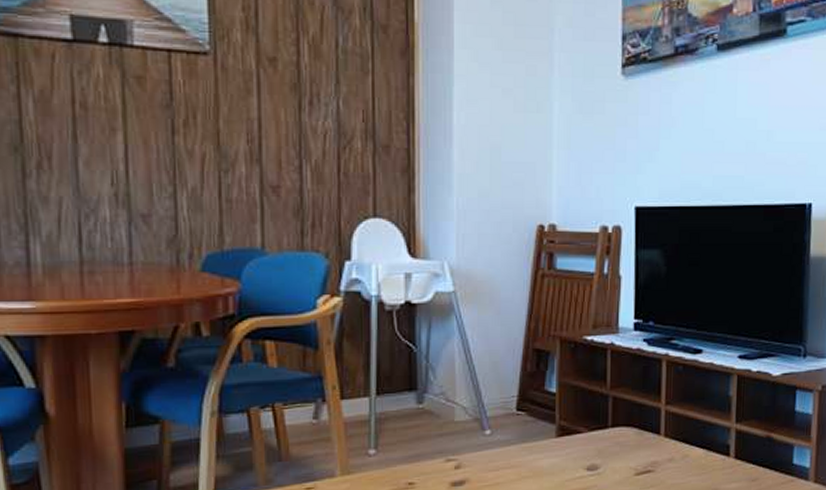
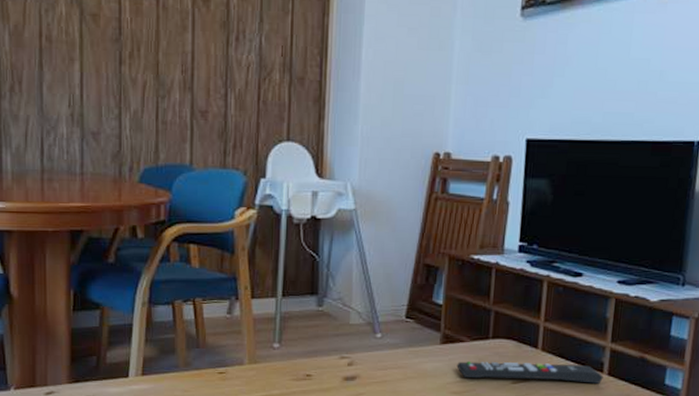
remote control: none [575,449,730,472] -> present [456,361,603,384]

